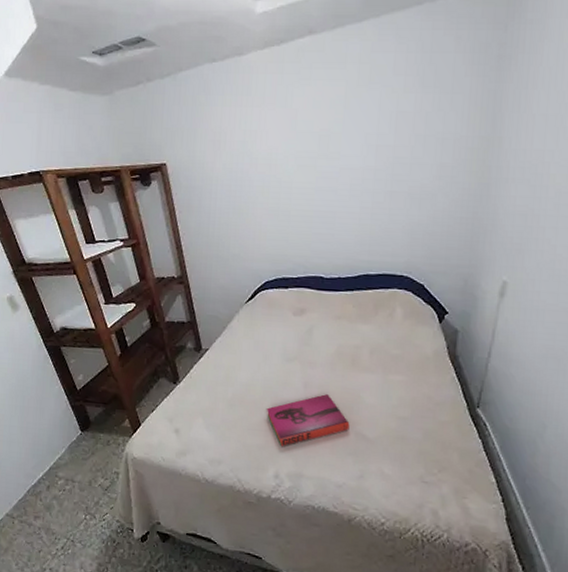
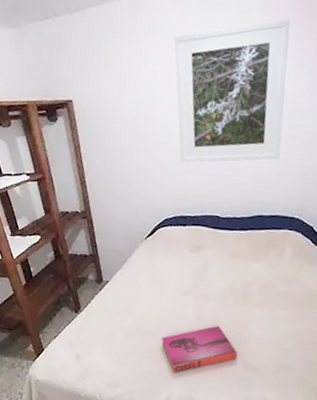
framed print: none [269,73,388,223] -> present [174,18,290,163]

